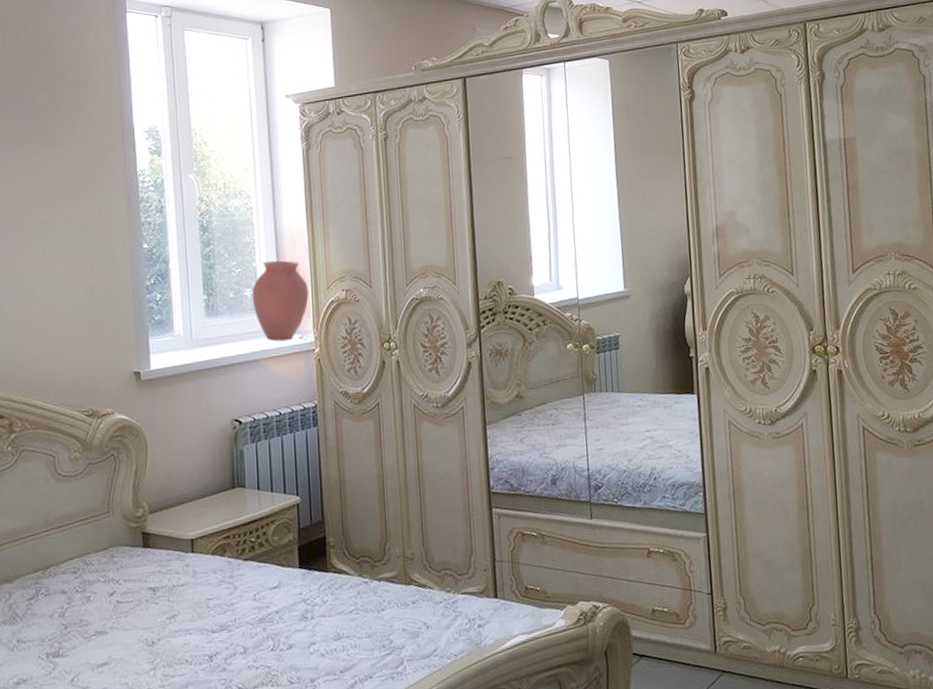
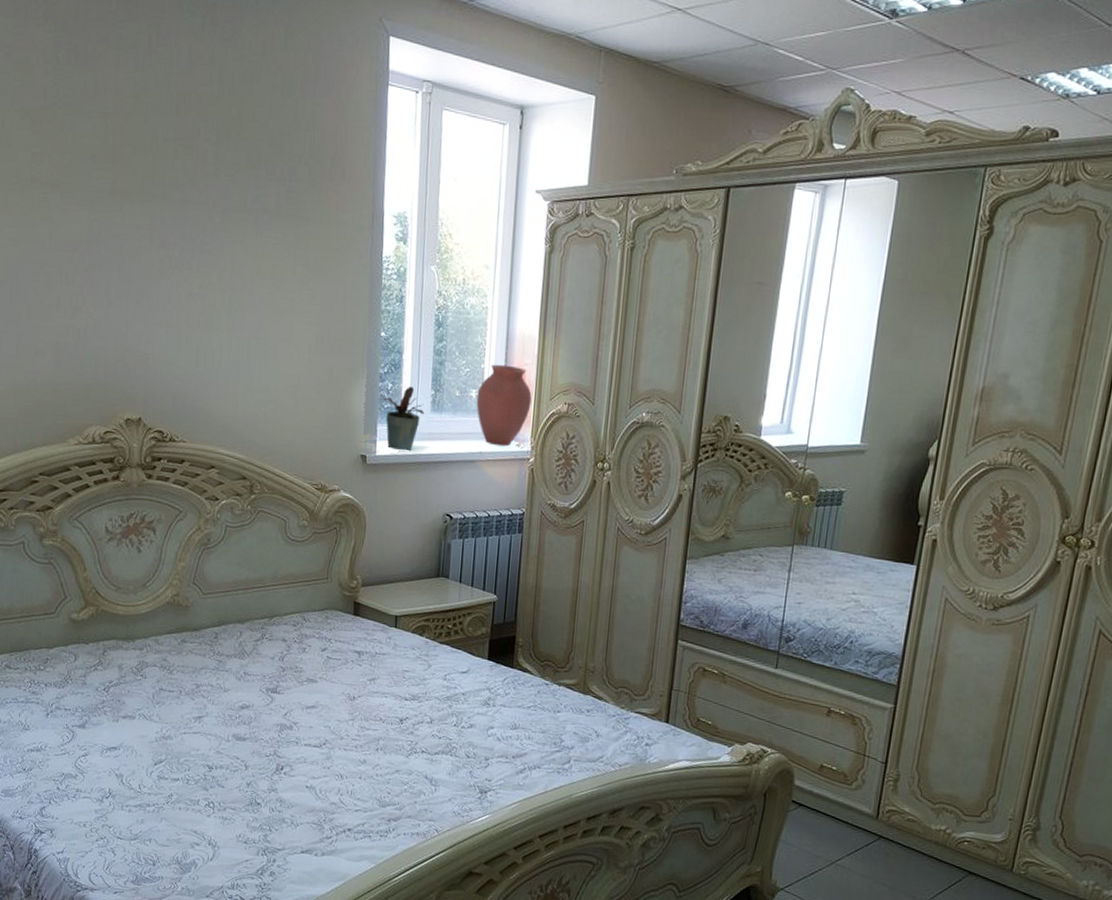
potted plant: none [149,295,199,362] -> present [380,387,425,452]

